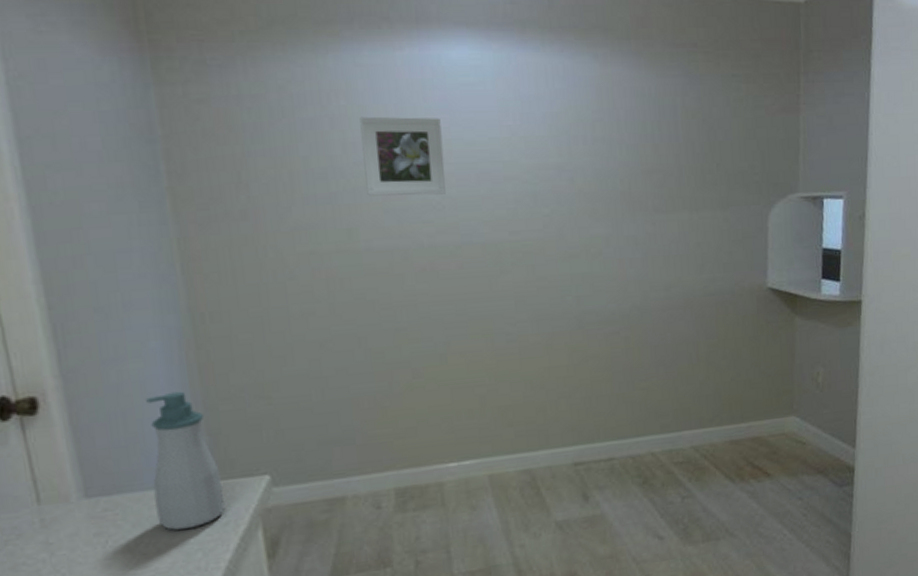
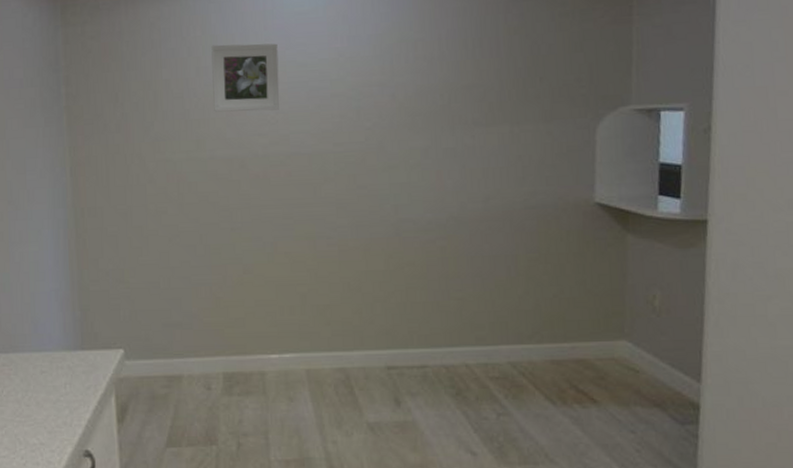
soap bottle: present [144,391,226,530] -> none [37,272,89,388]

